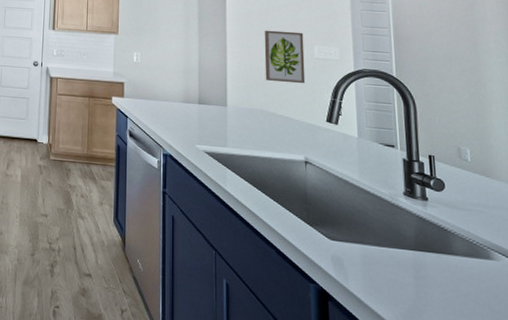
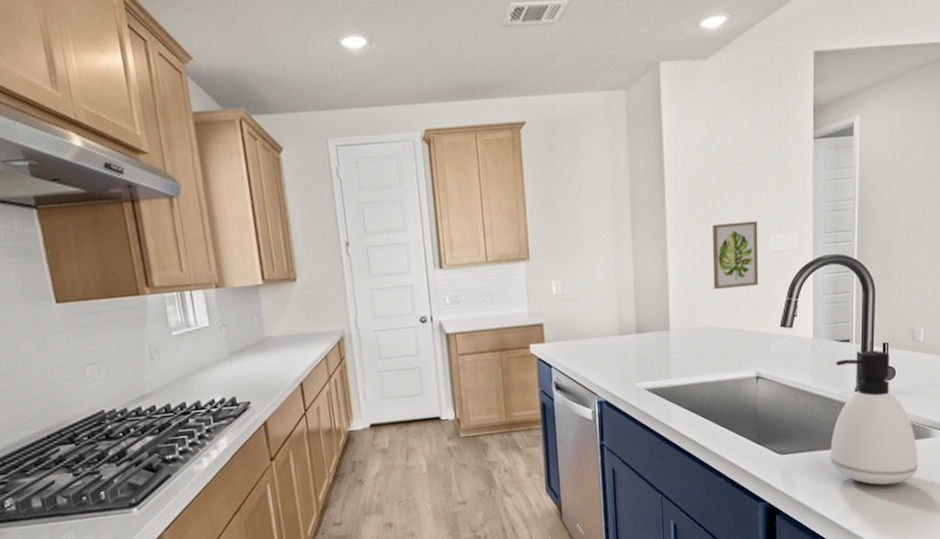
soap dispenser: none [381,159,481,301] -> present [830,350,918,485]

